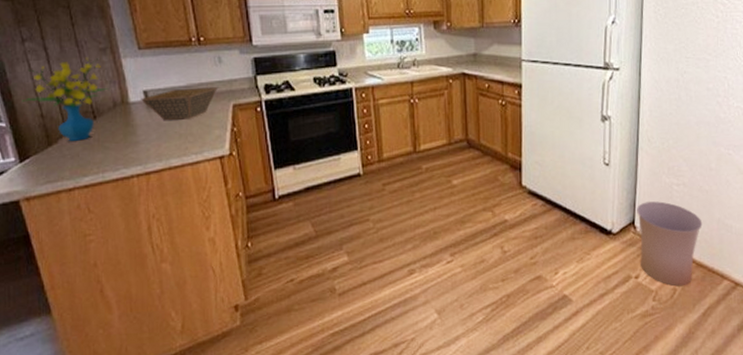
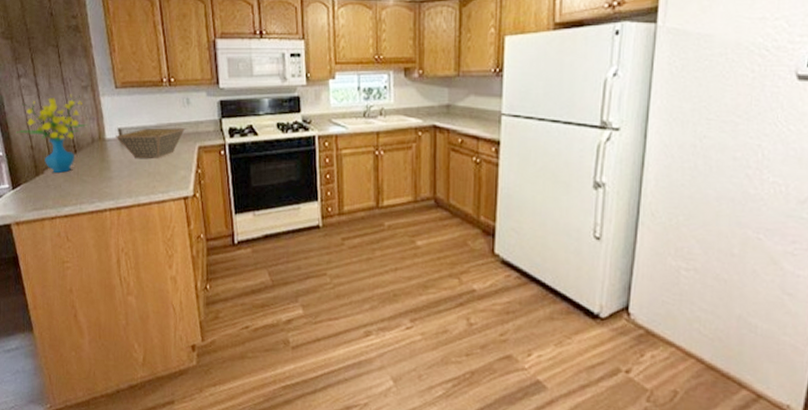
waste bin: present [637,201,703,287] -> none [632,286,717,390]

